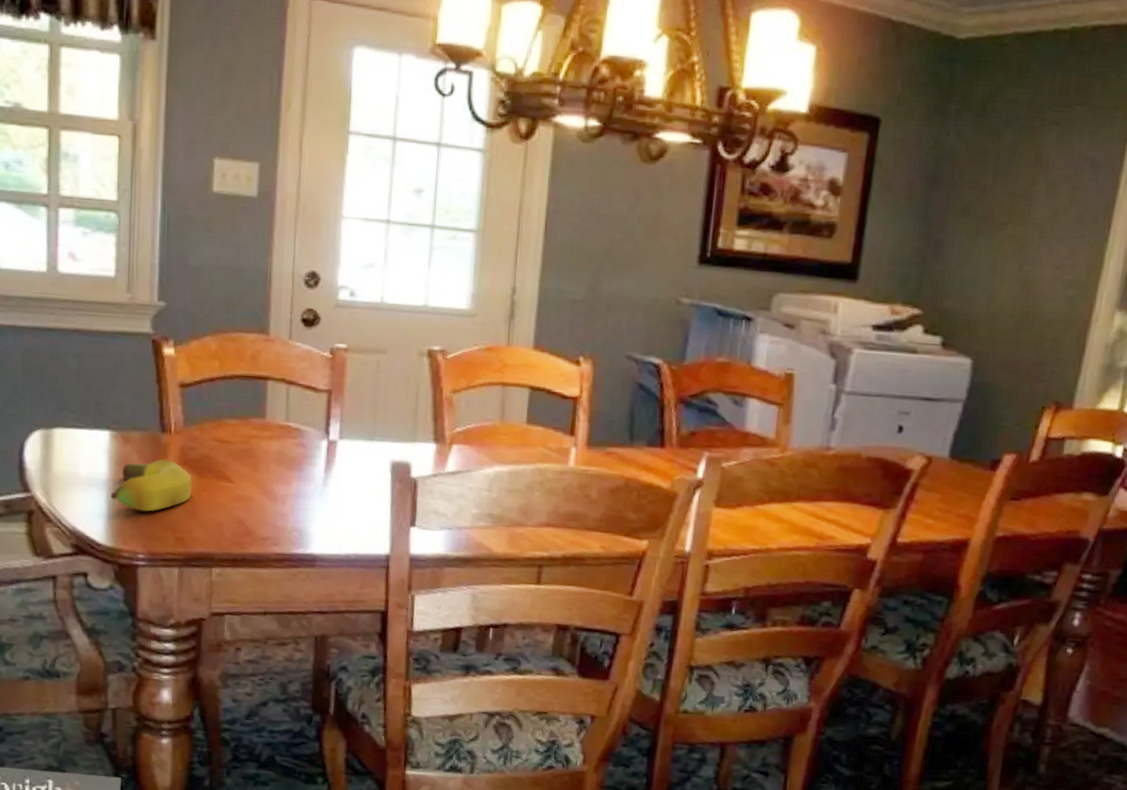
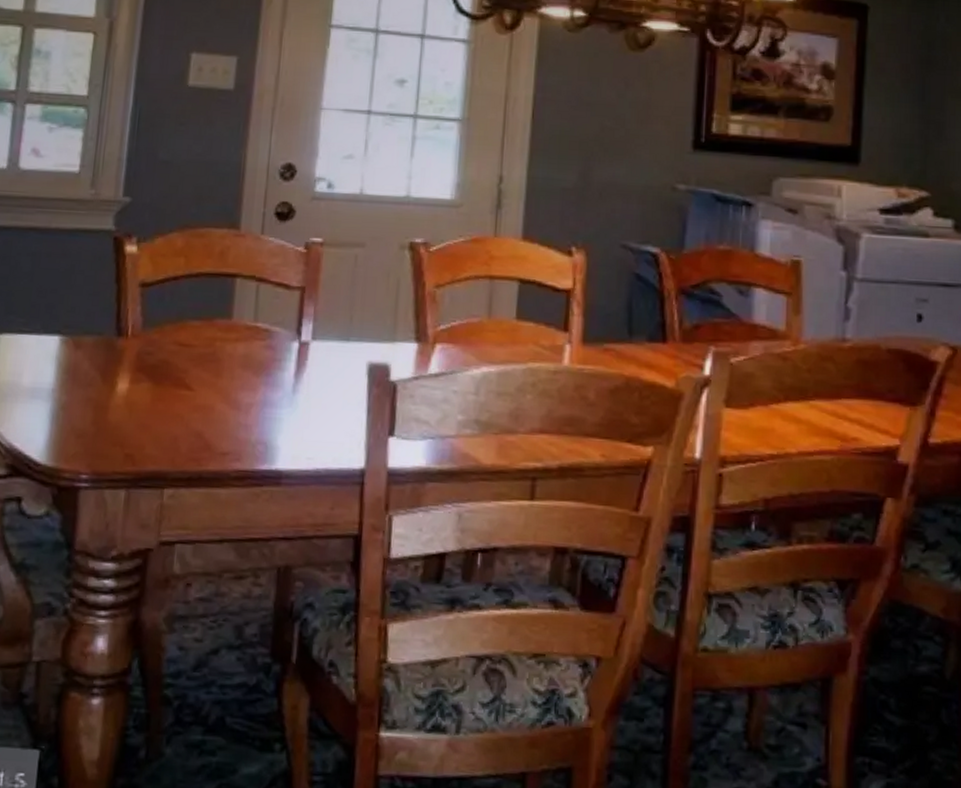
fruit: present [110,459,192,512] -> none [55,366,148,425]

